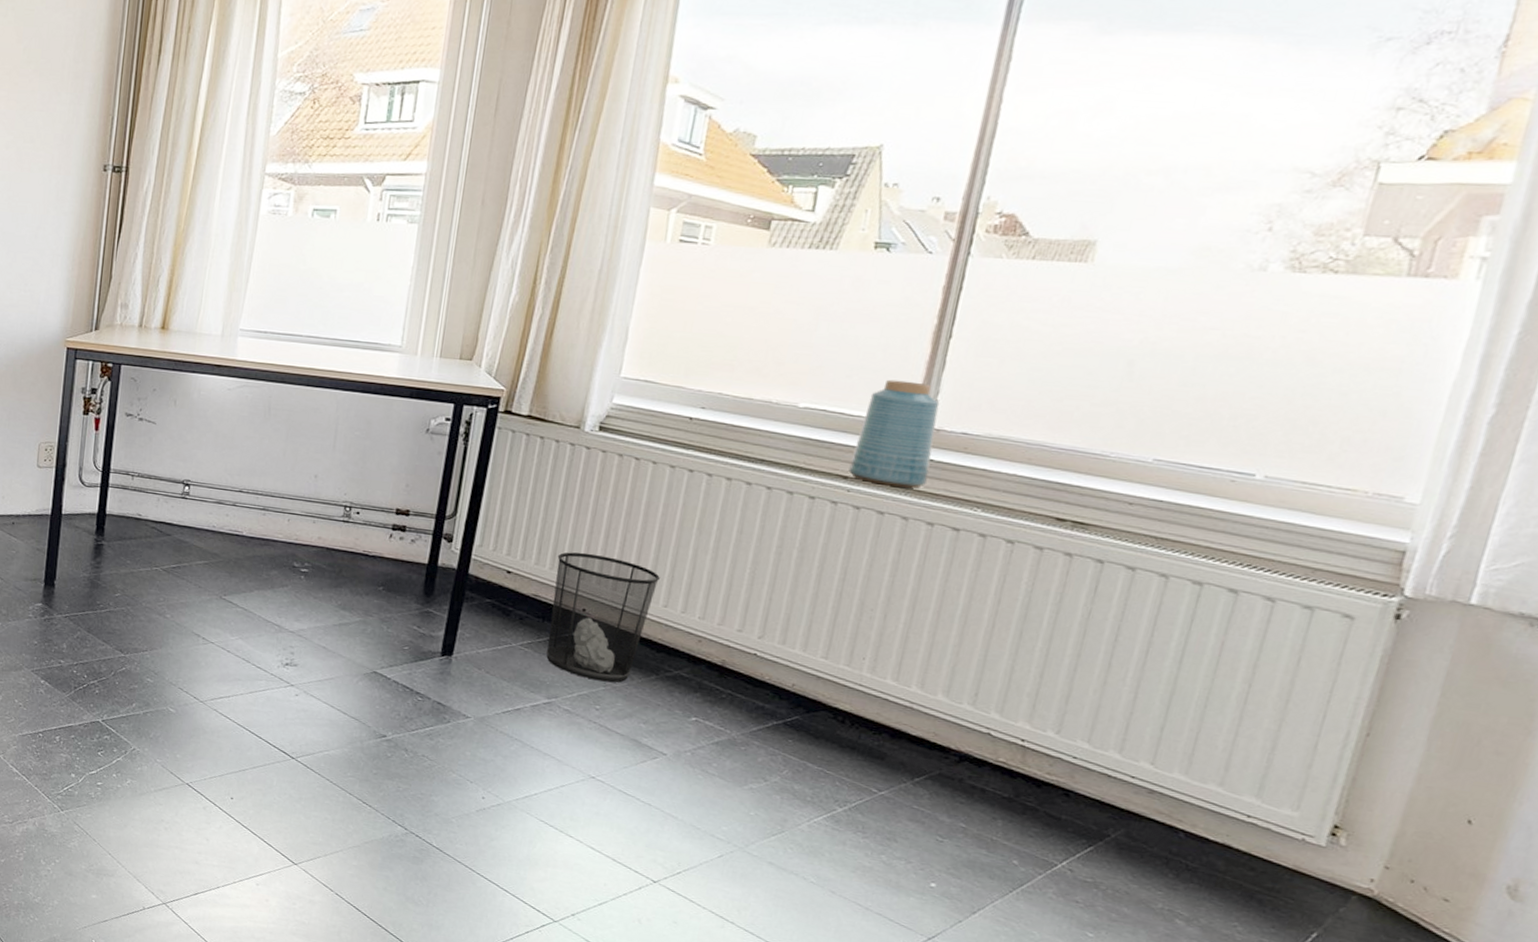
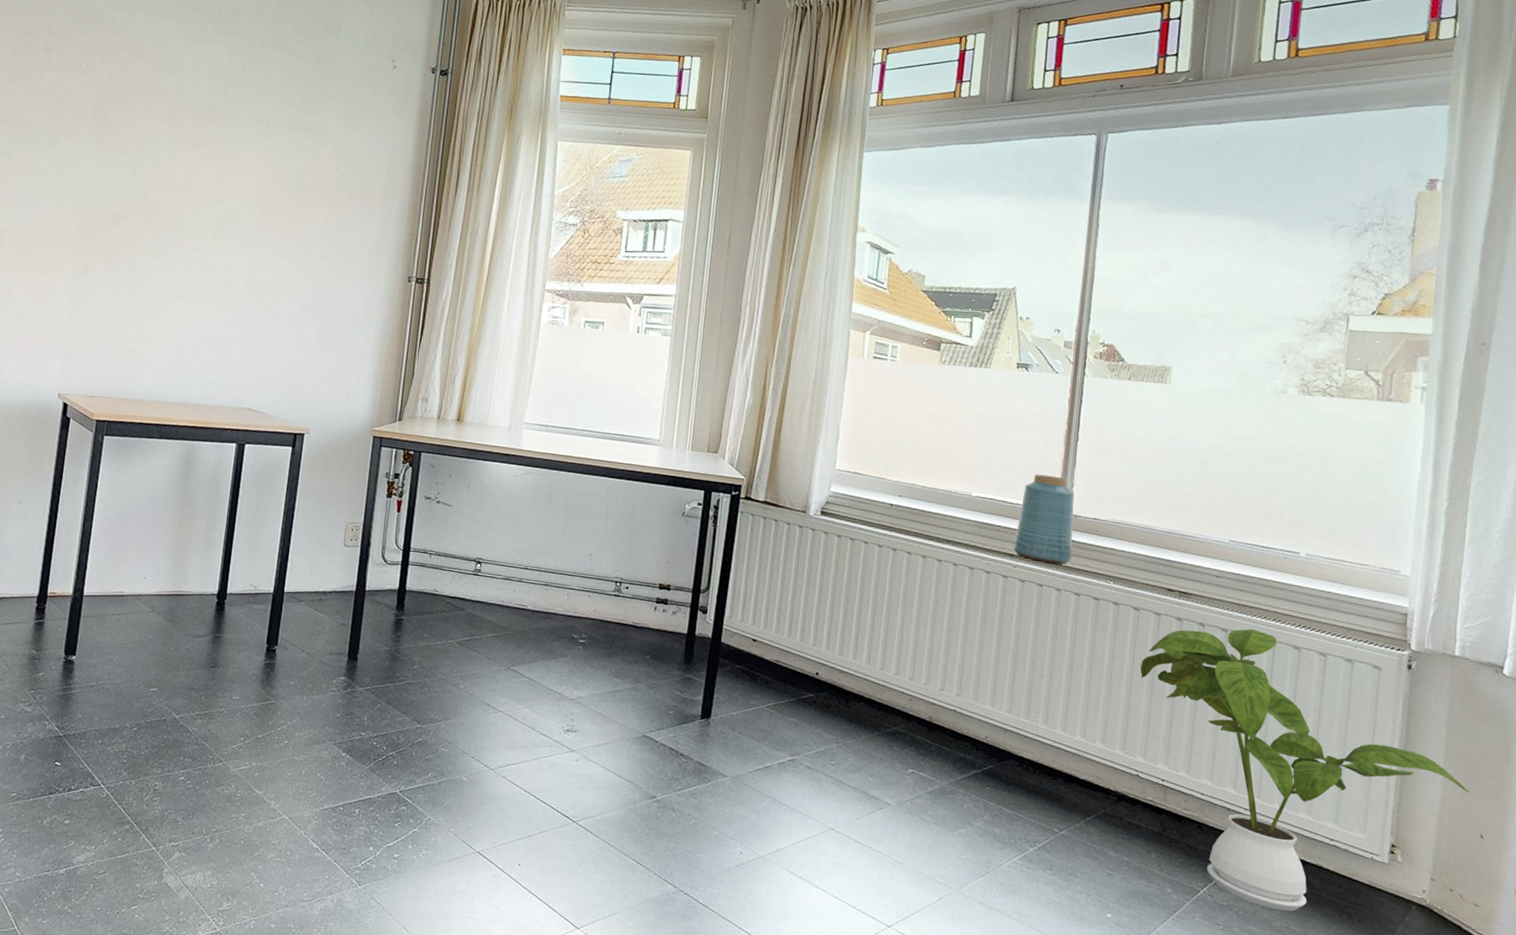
waste bin: present [546,552,660,682] -> none [788,621,876,739]
house plant: none [1006,567,1463,894] -> present [1140,629,1471,912]

